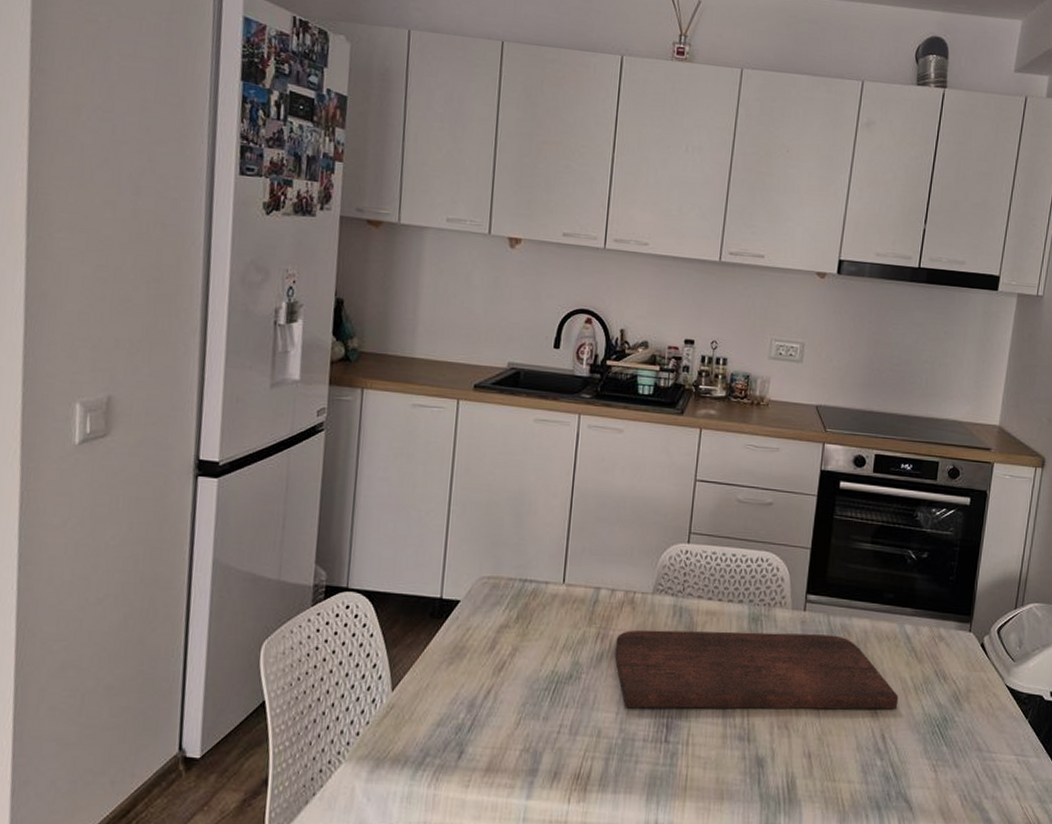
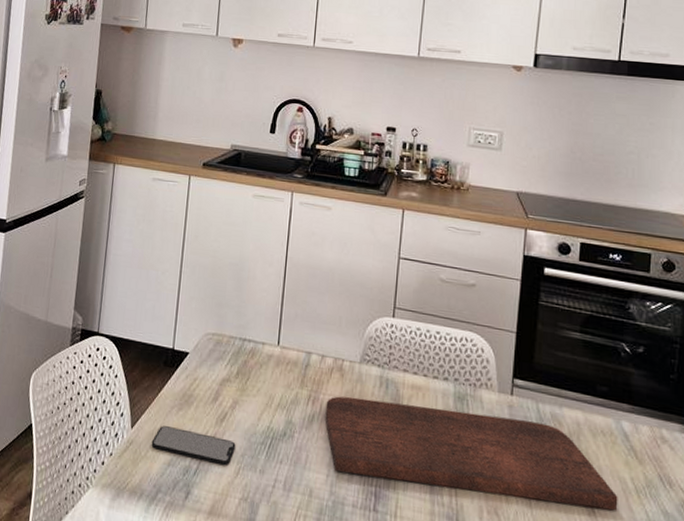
smartphone: none [416,684,516,718] -> present [151,426,236,466]

